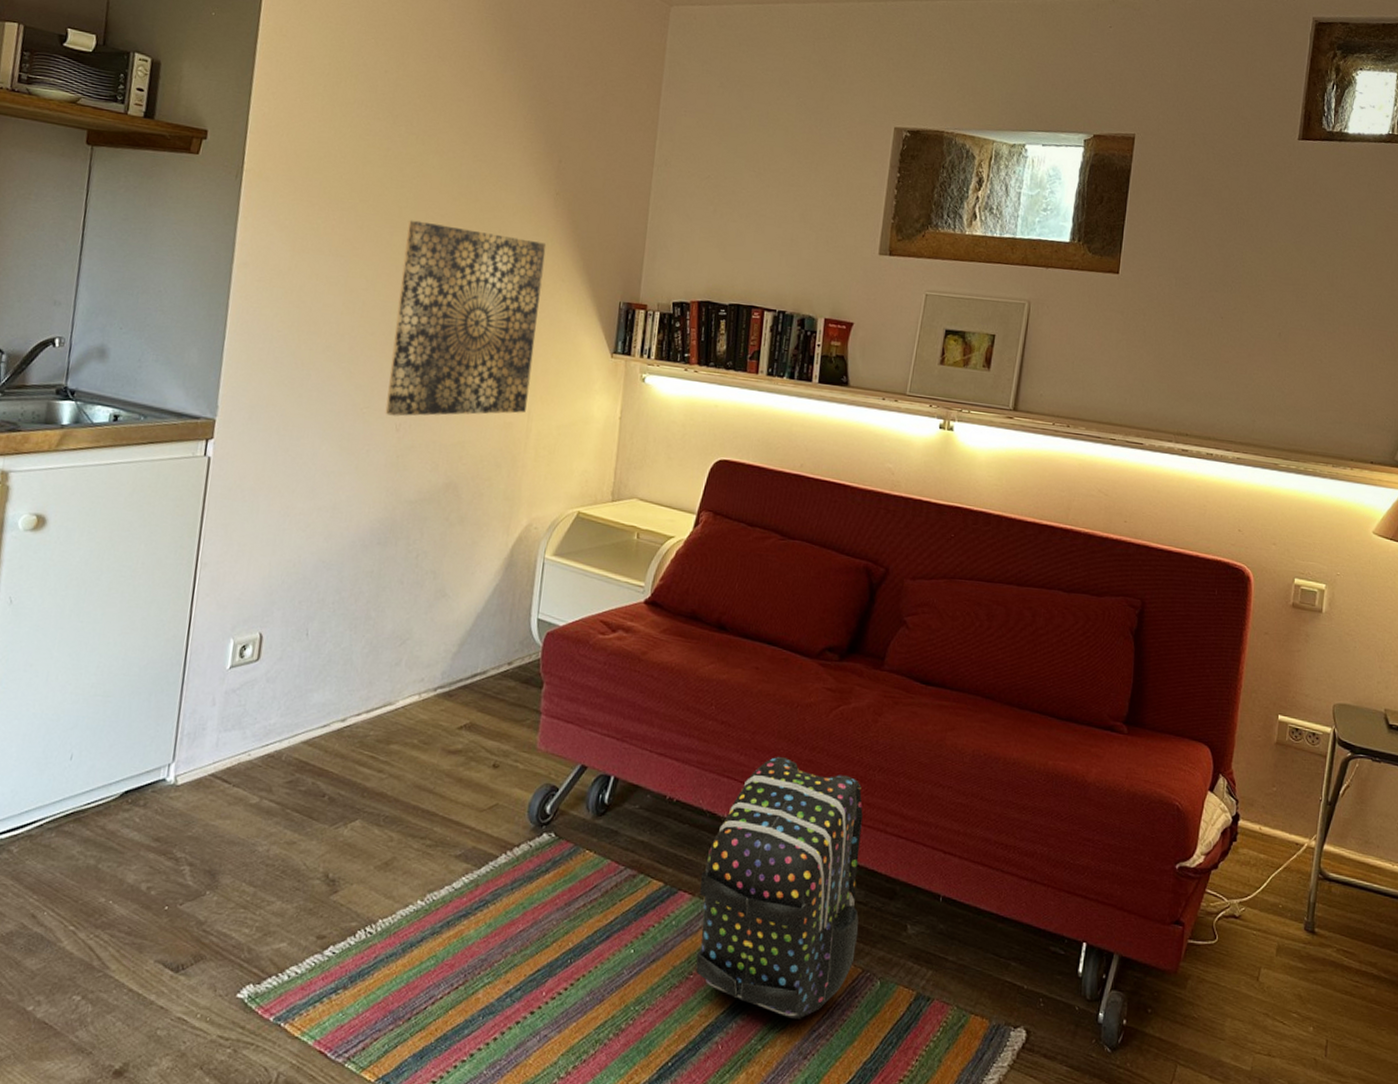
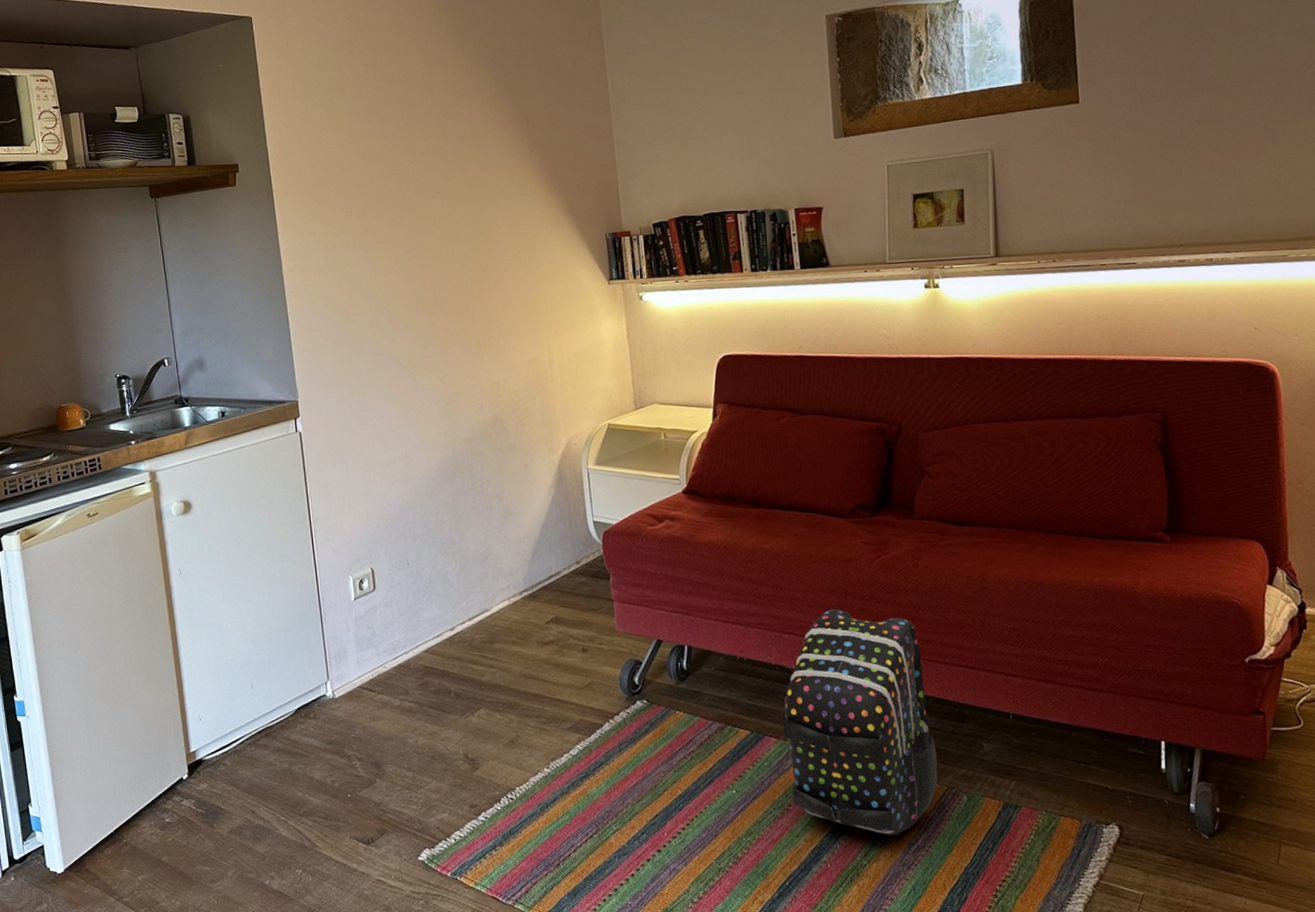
wall art: present [385,220,547,417] -> none [412,196,545,371]

